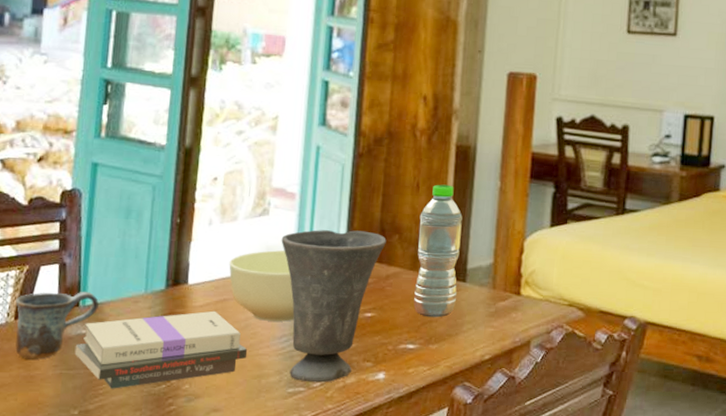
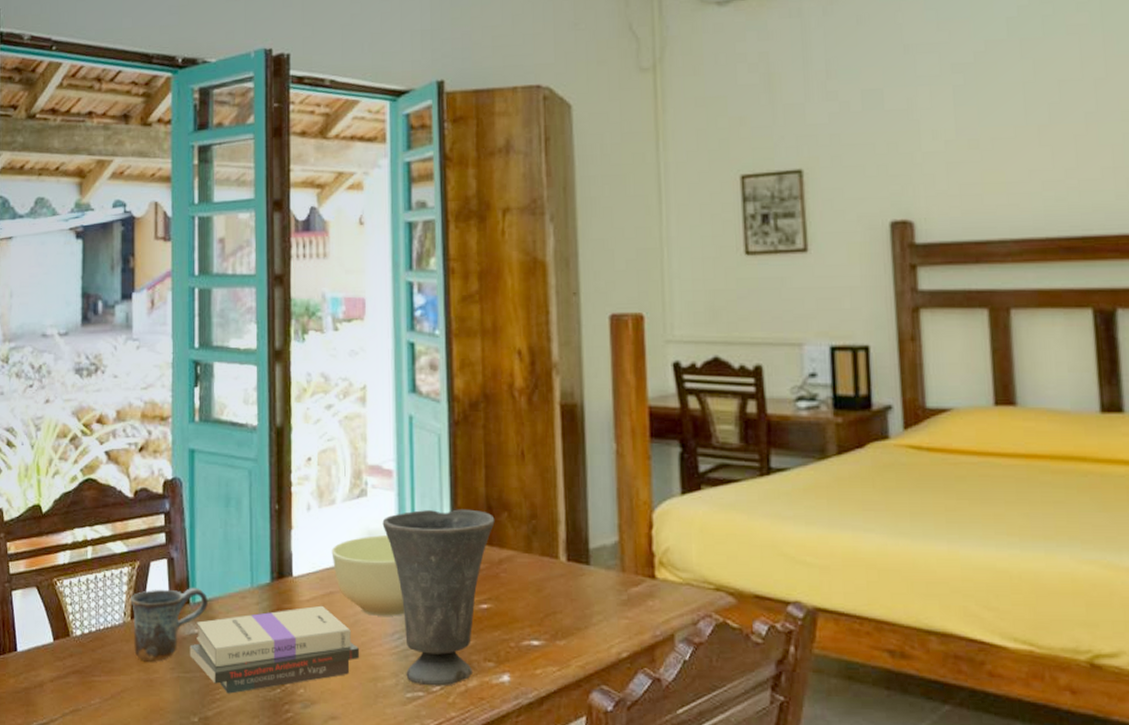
water bottle: present [413,184,463,318] -> none [528,451,582,608]

